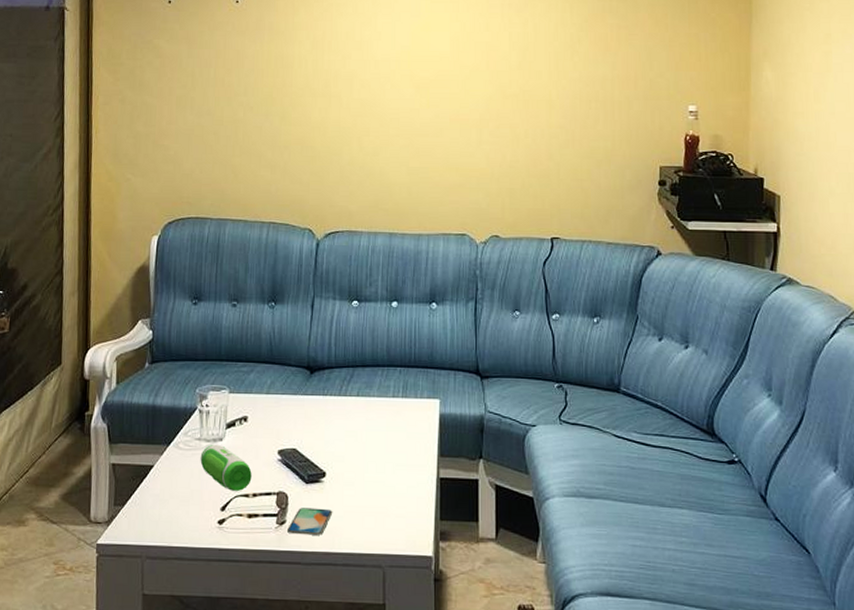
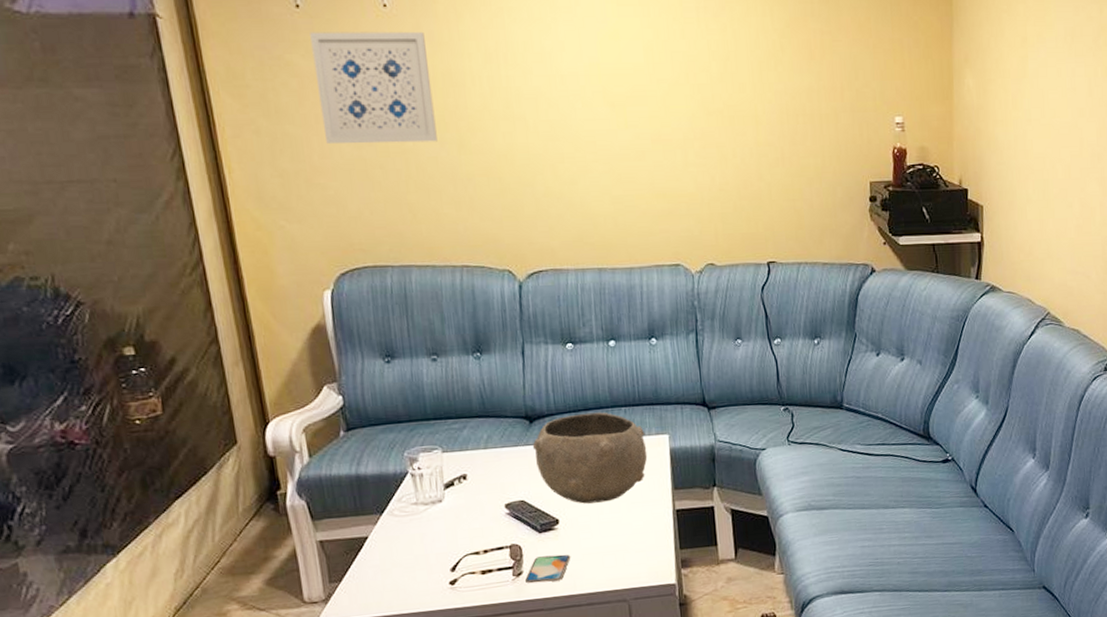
wall art: none [174,22,266,114] -> present [310,31,438,144]
speaker: present [200,444,252,491] -> none [419,506,480,551]
bowl: none [310,369,417,461] -> present [532,412,648,504]

